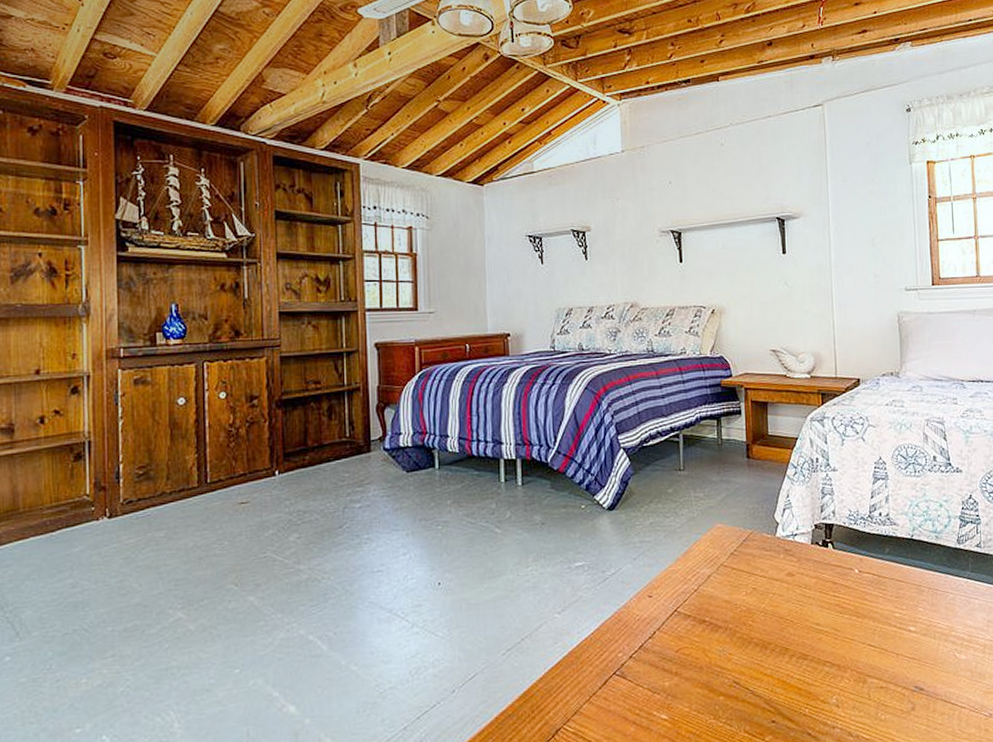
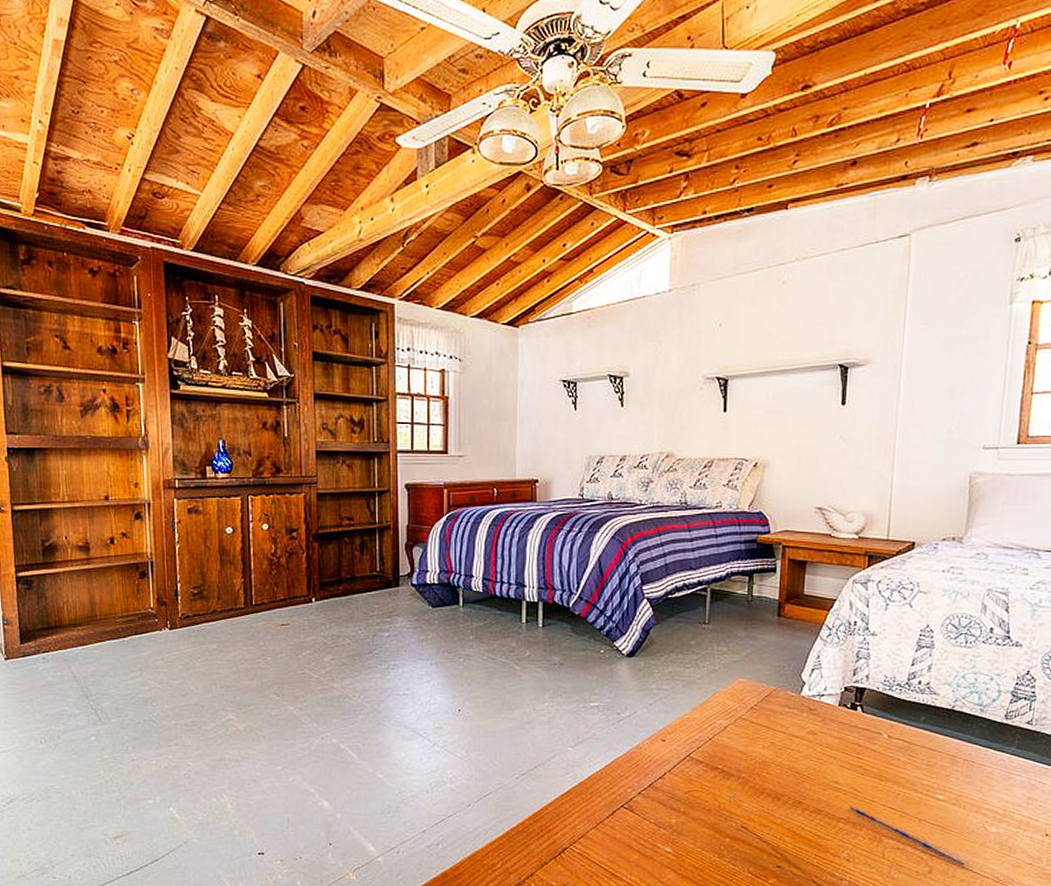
pen: none [832,647,945,700] -> present [849,806,968,867]

